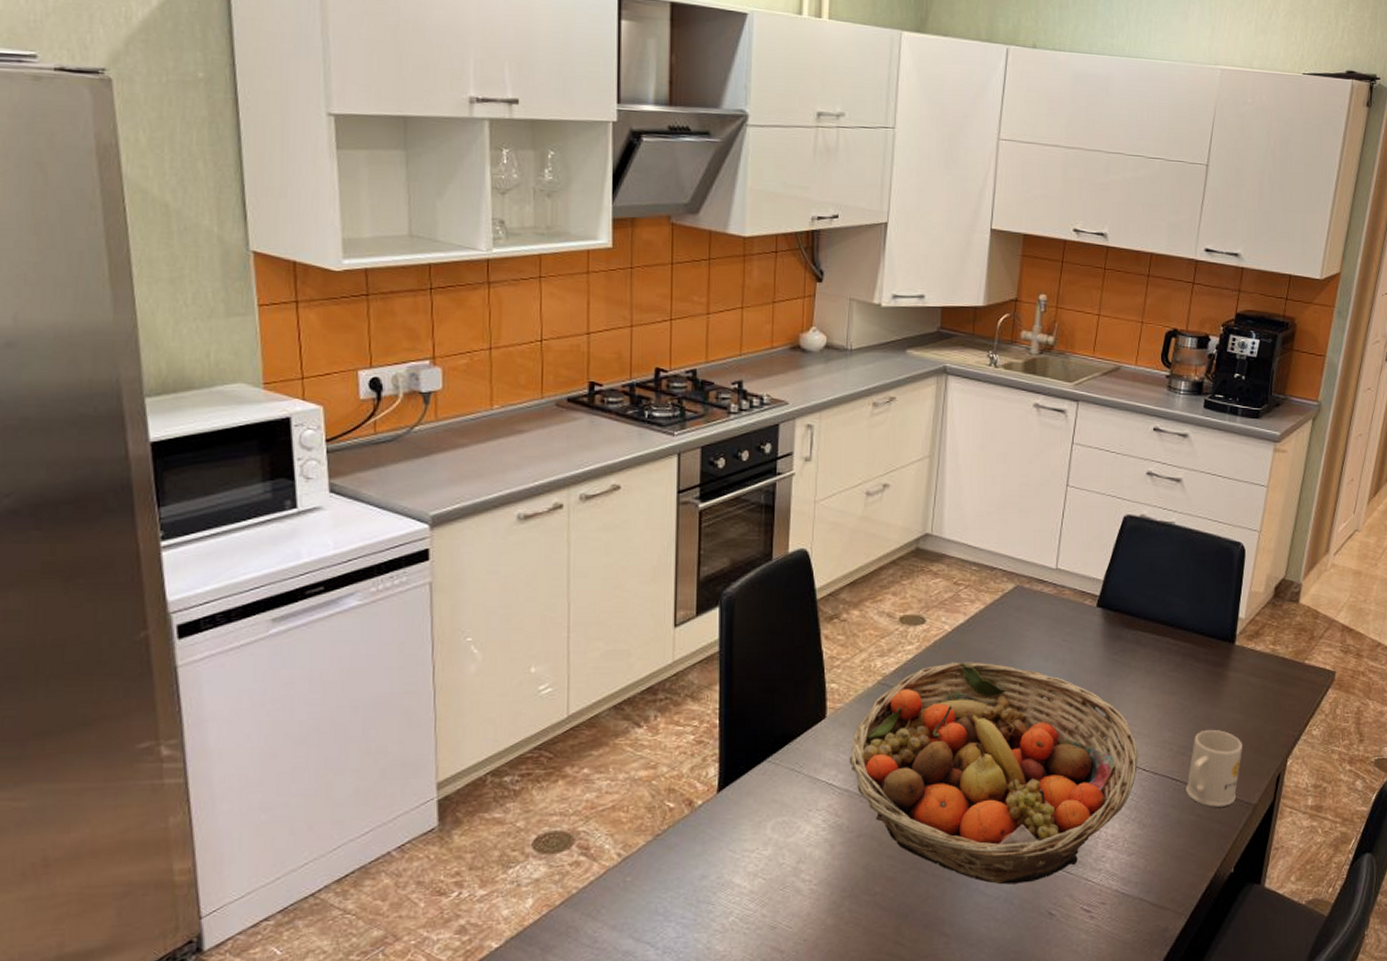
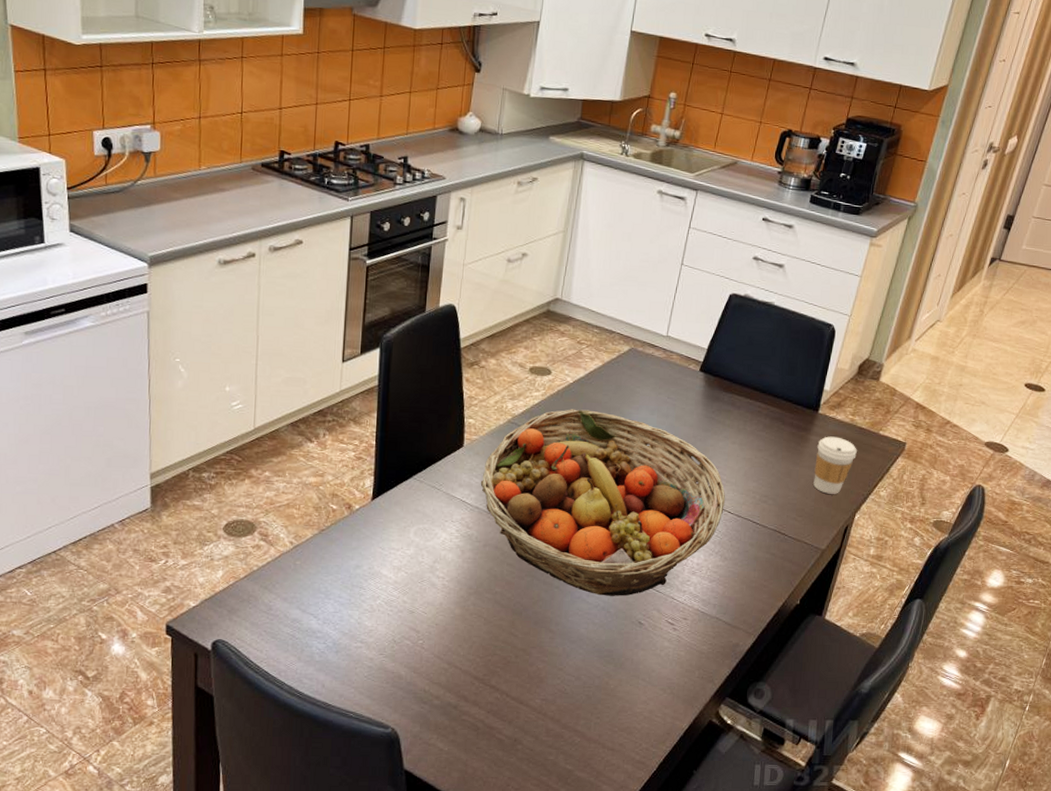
mug: present [1186,729,1242,807] -> none [764,483,817,549]
coffee cup: none [1236,671,1282,738] -> present [813,436,857,494]

